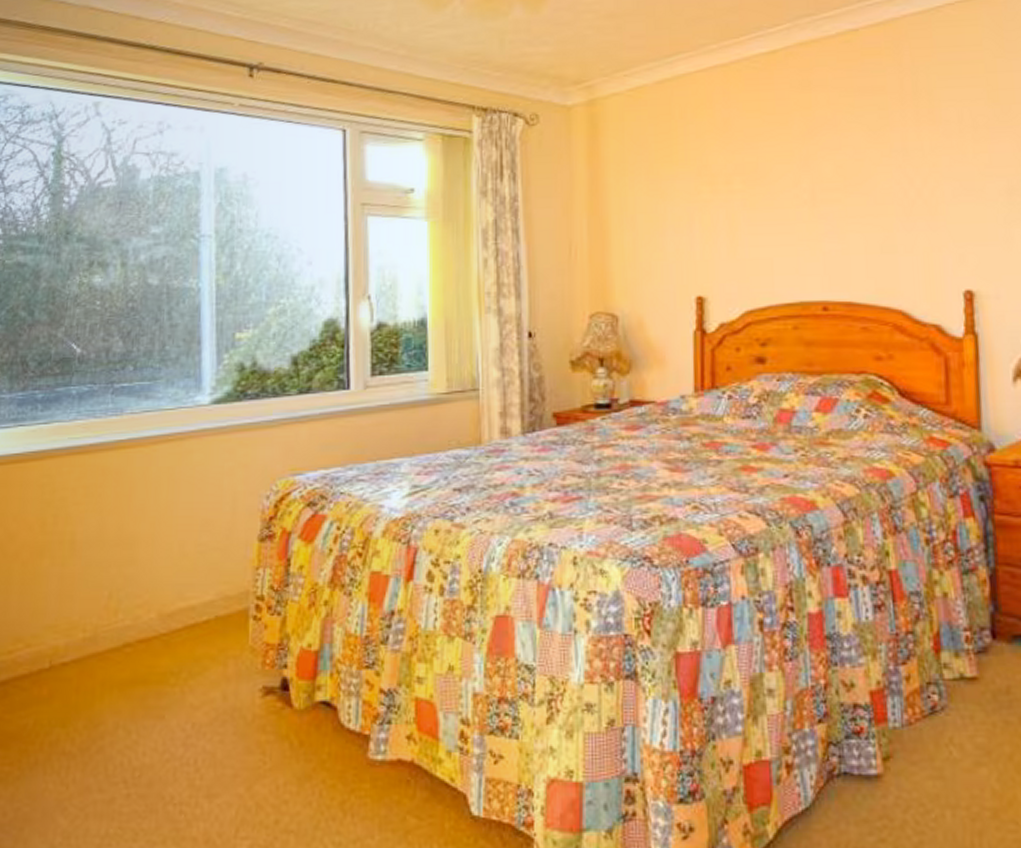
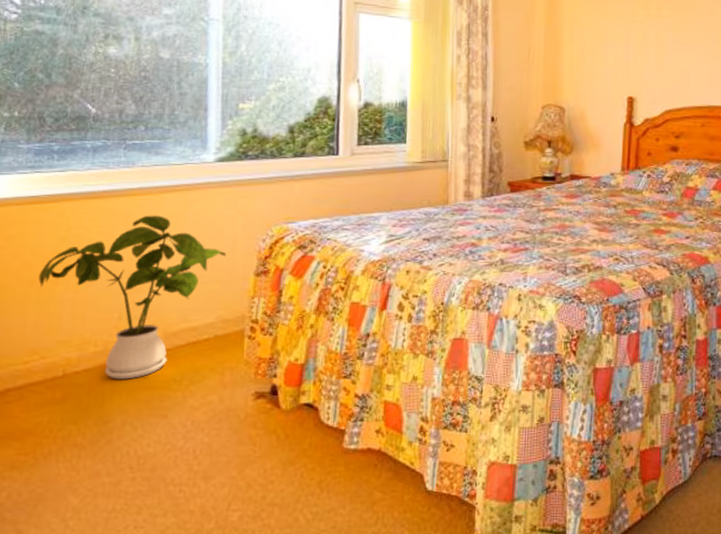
house plant: none [23,471,226,672] -> present [38,215,227,380]

